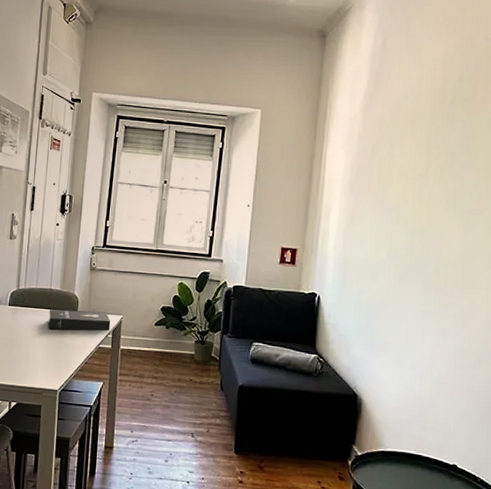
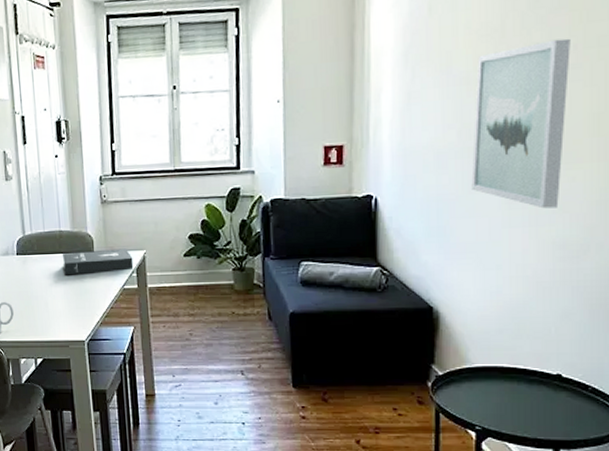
wall art: none [395,189,476,323] -> present [471,38,570,209]

